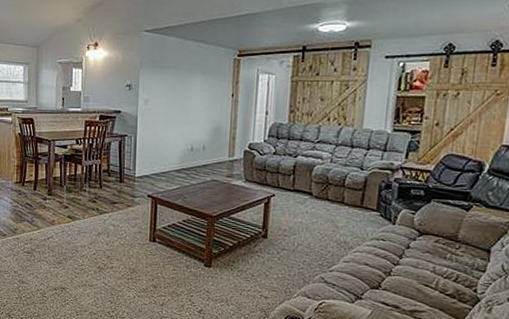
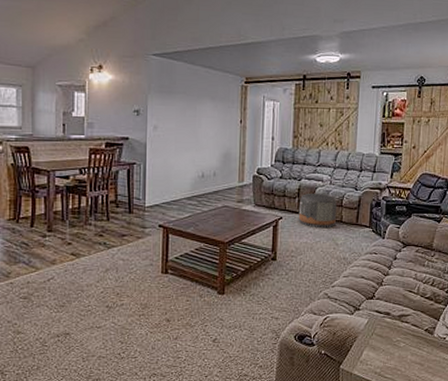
pouf: none [292,170,338,209] -> present [298,192,337,227]

